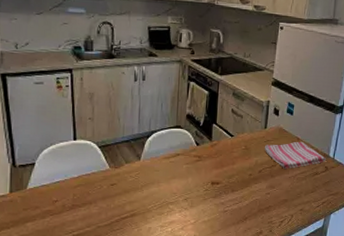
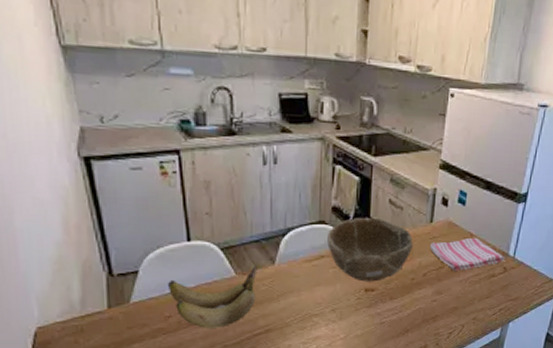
banana: none [56,160,127,211] -> present [167,265,257,328]
bowl: none [182,124,251,176] -> present [327,218,413,282]

